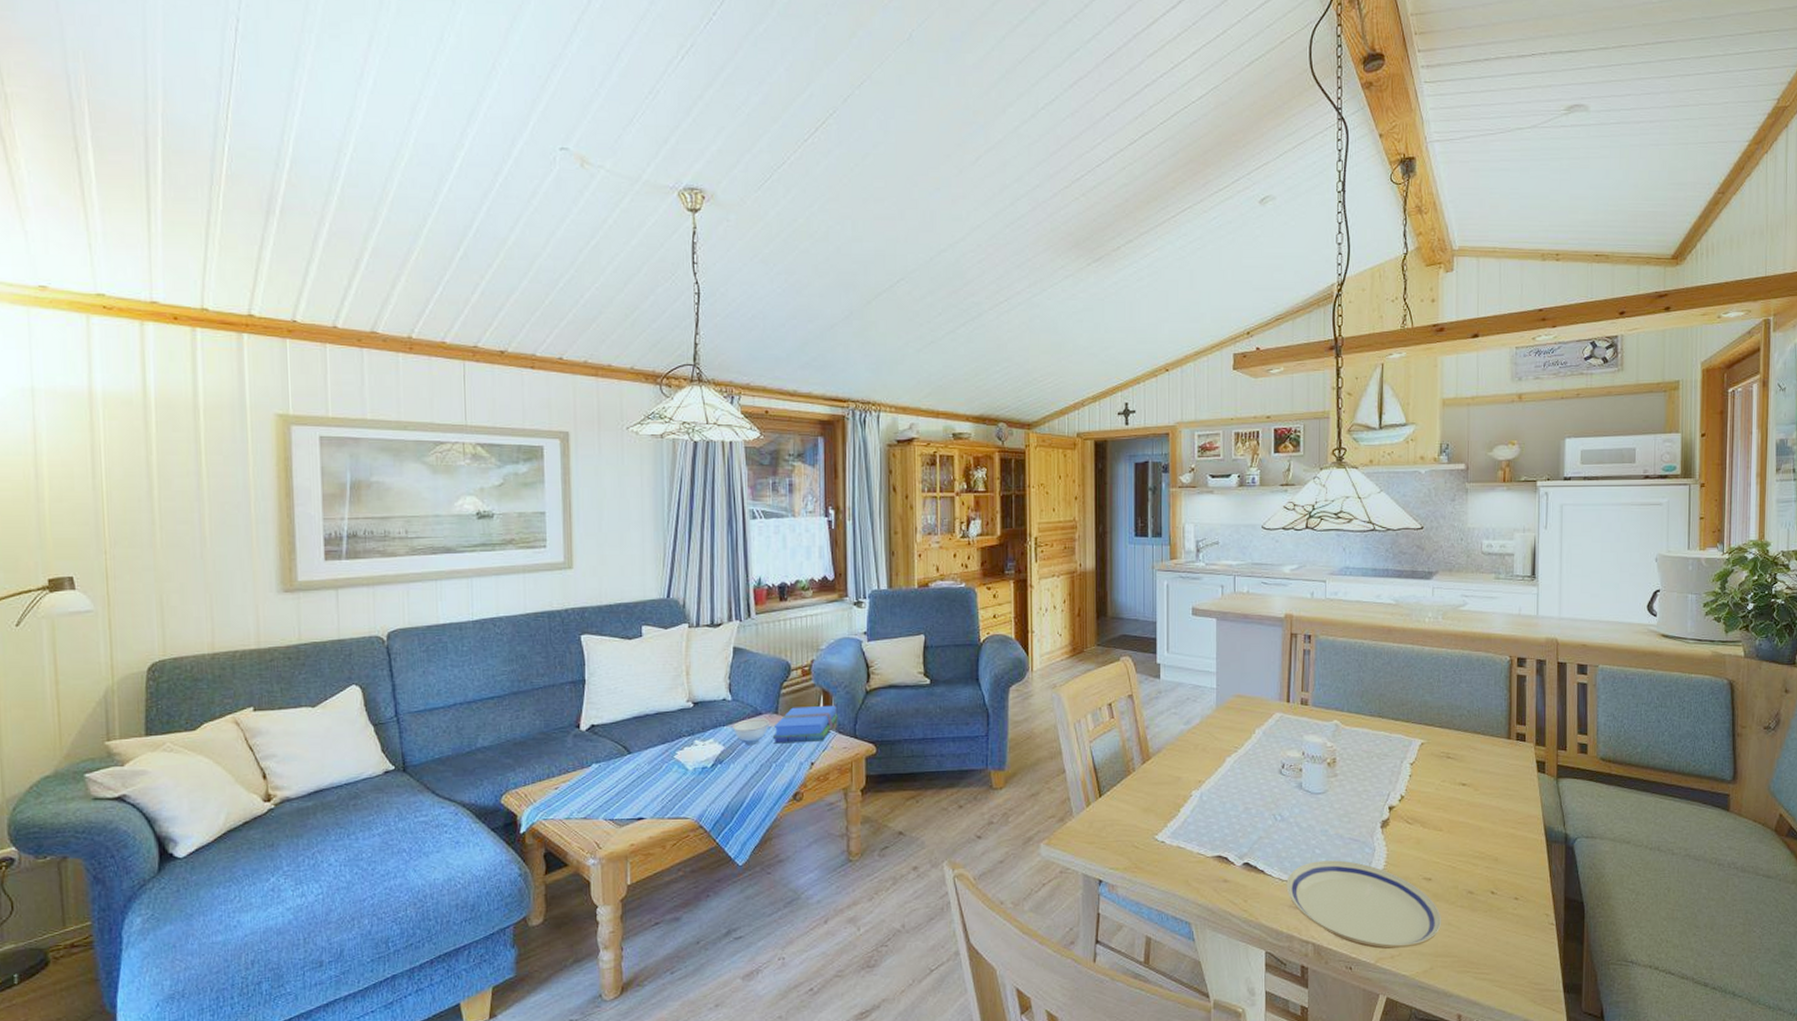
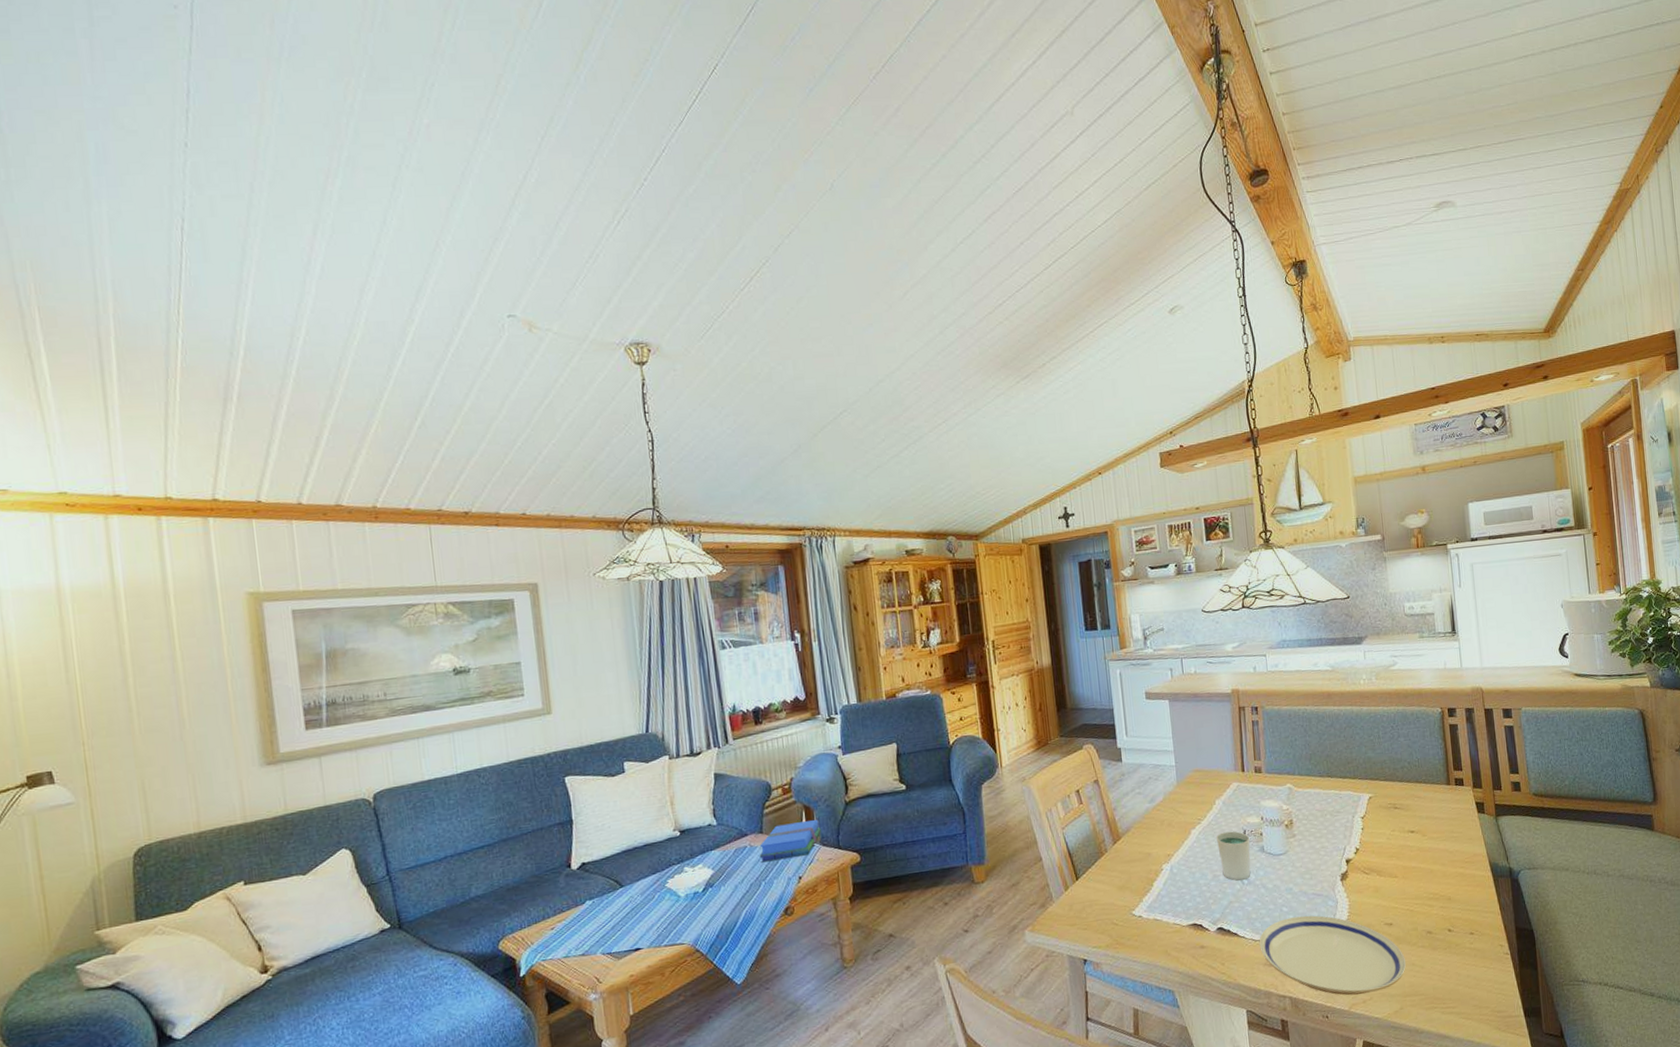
bowl: present [733,718,769,746] -> none [720,839,755,868]
cup: none [1253,763,1288,817] -> present [1217,831,1251,882]

